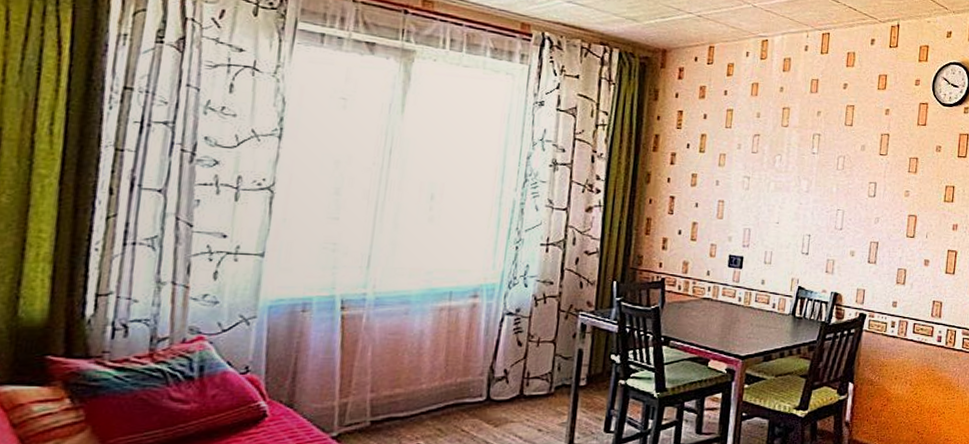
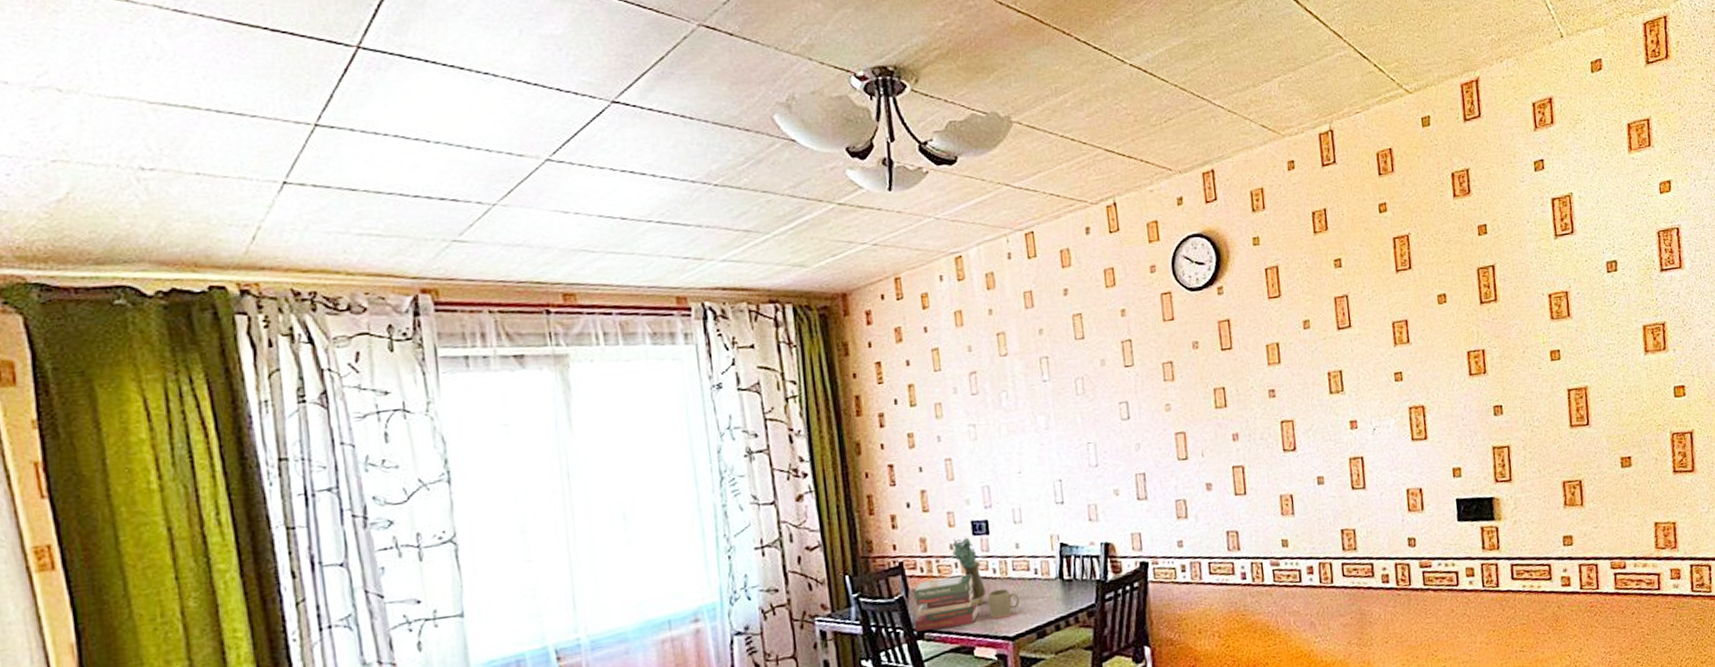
books: none [663,297,721,340] -> present [914,574,979,632]
vase: none [708,266,730,327] -> present [952,536,987,607]
mug: none [728,315,755,339] -> present [987,588,1020,619]

